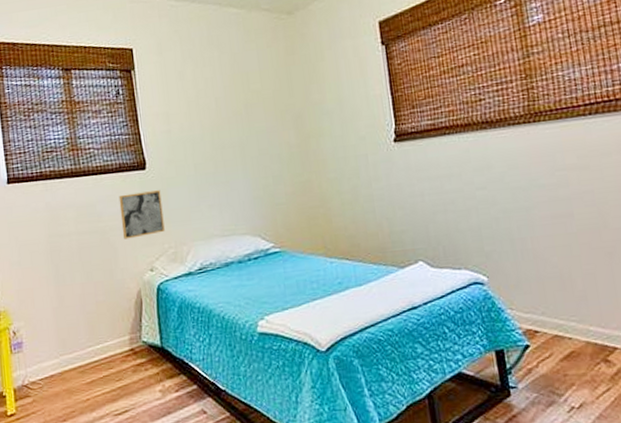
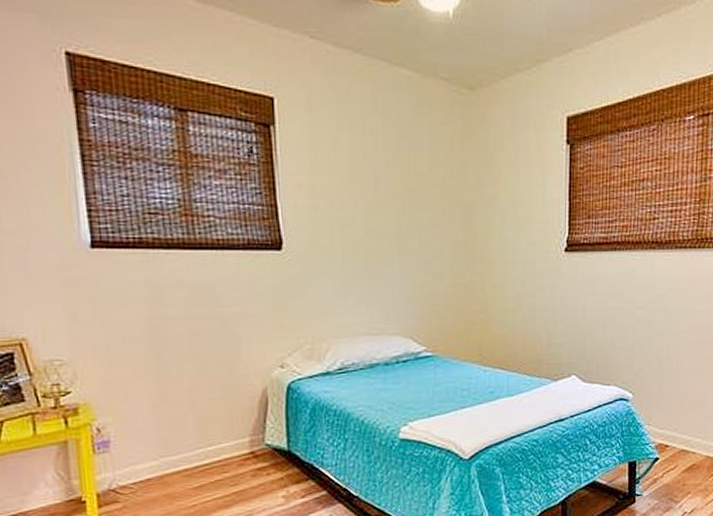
wall art: present [118,190,165,239] -> none [245,276,301,330]

